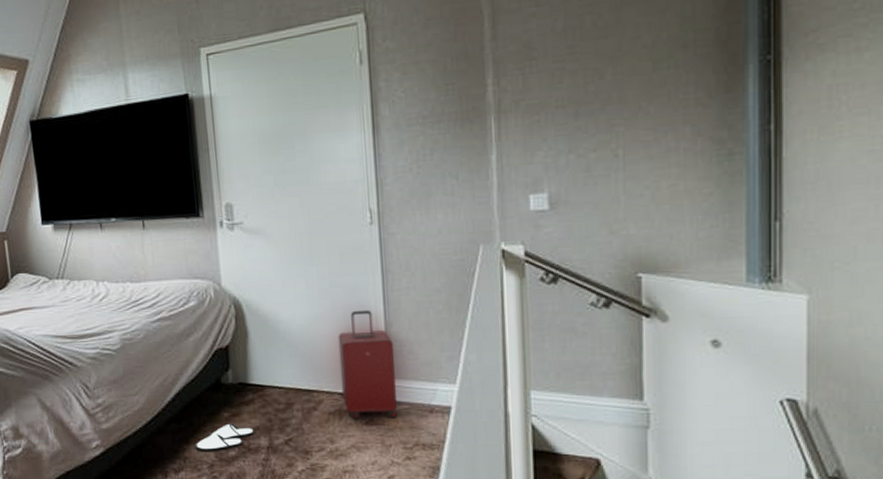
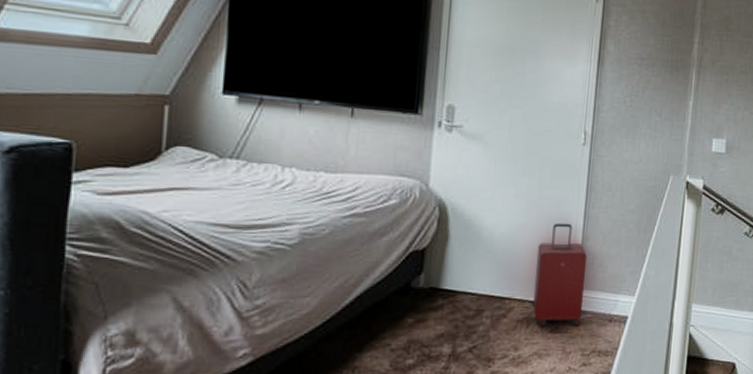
slippers: present [194,423,254,451] -> none [368,329,438,360]

